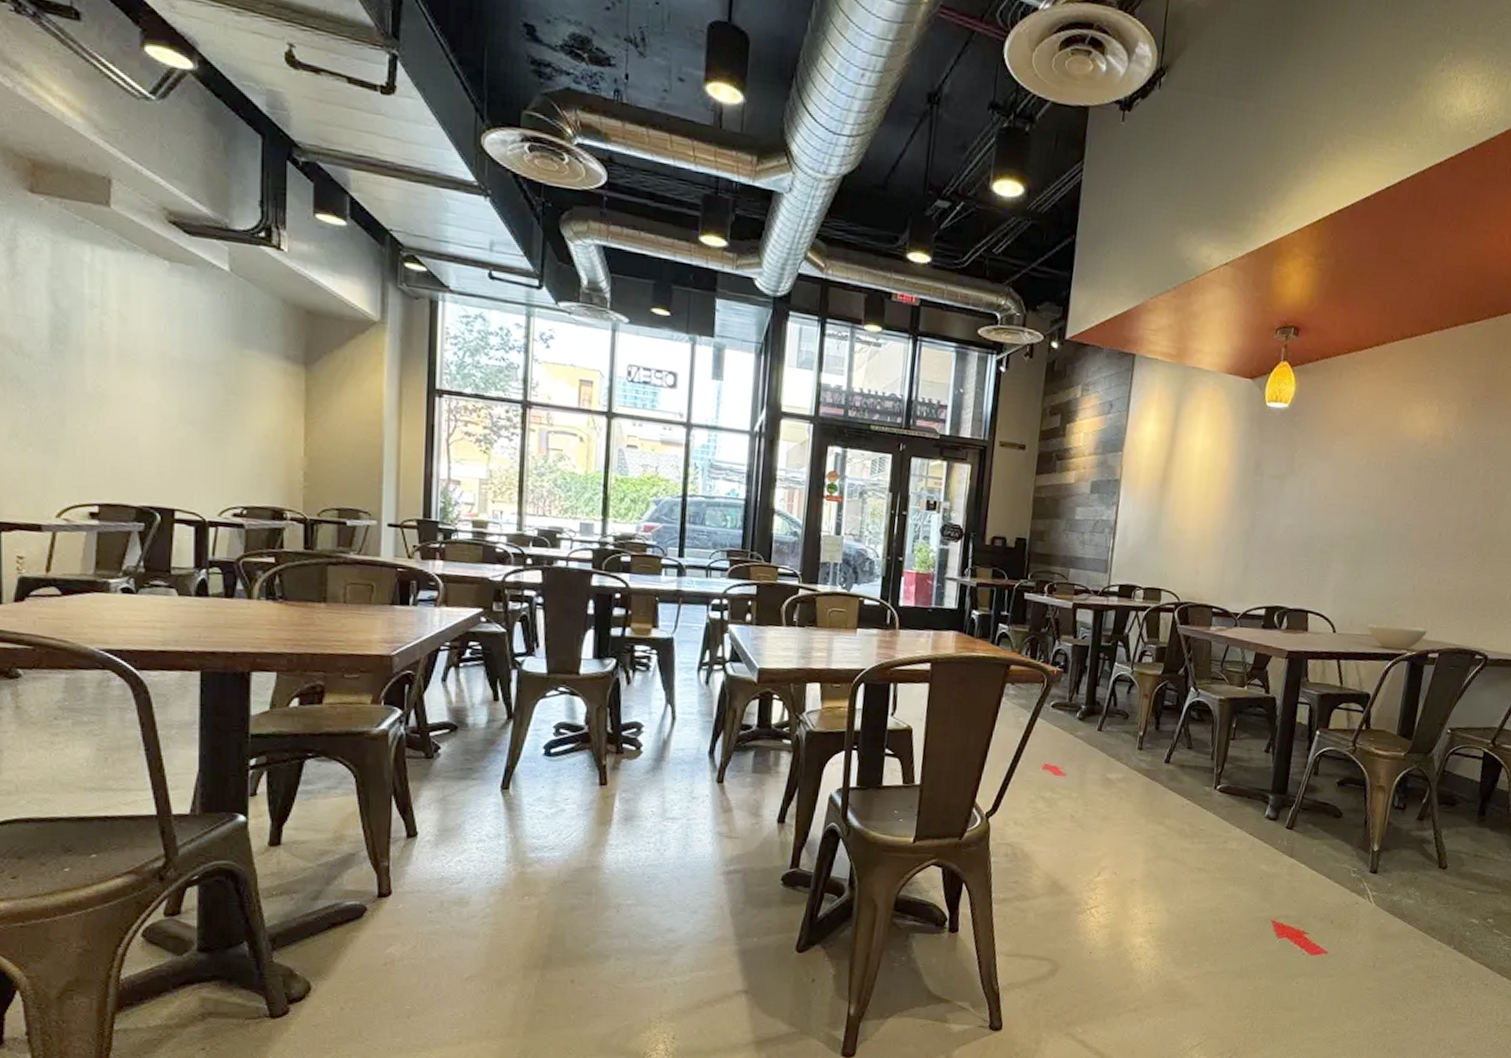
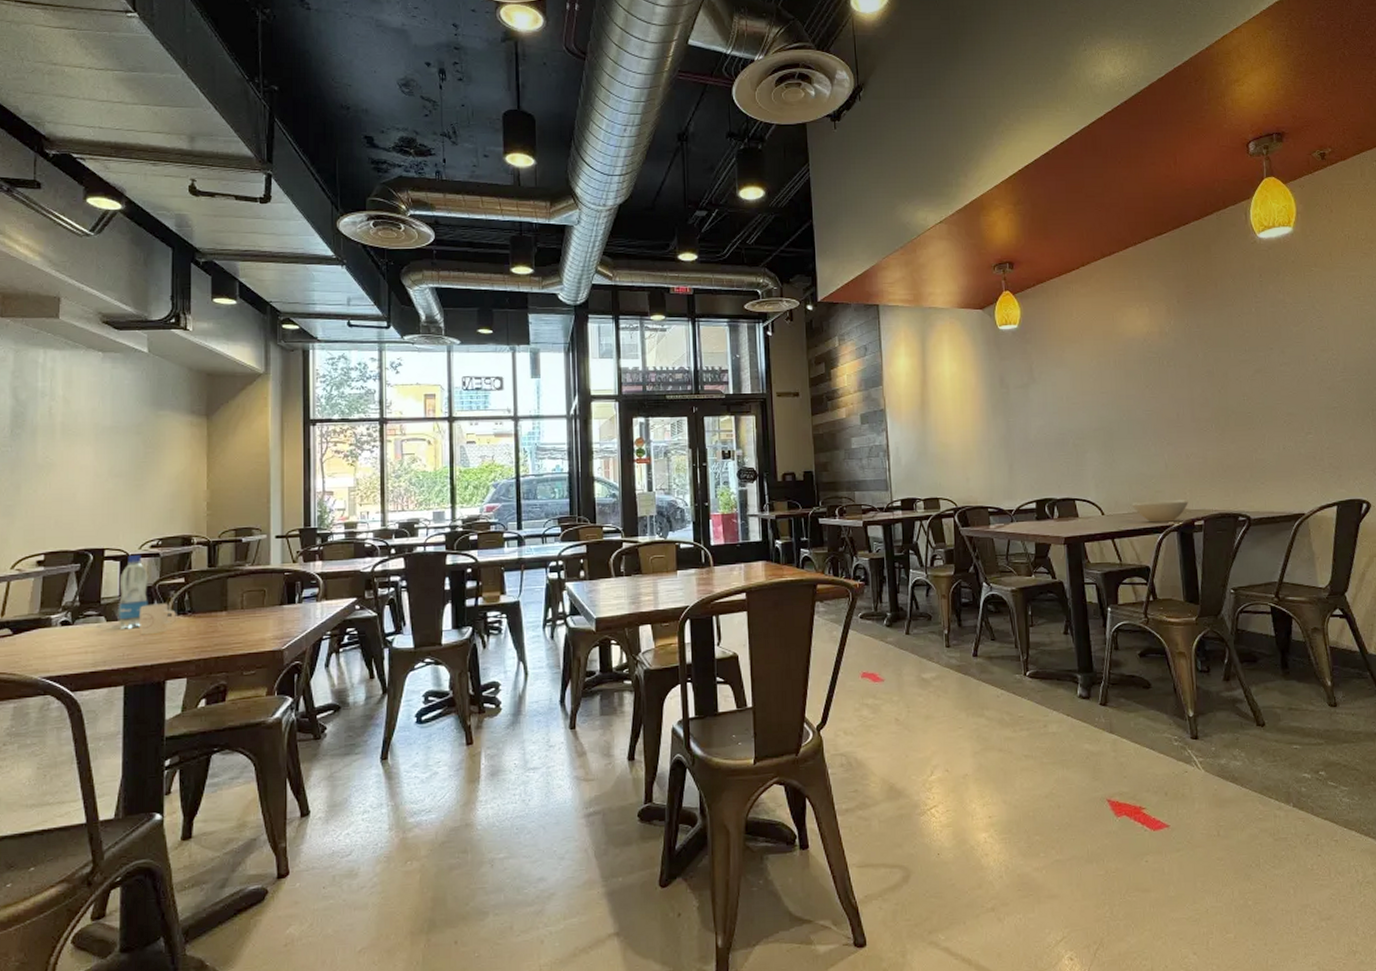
bottle: none [194,522,230,609] -> present [119,555,148,630]
mug: none [218,582,264,619] -> present [138,603,176,635]

